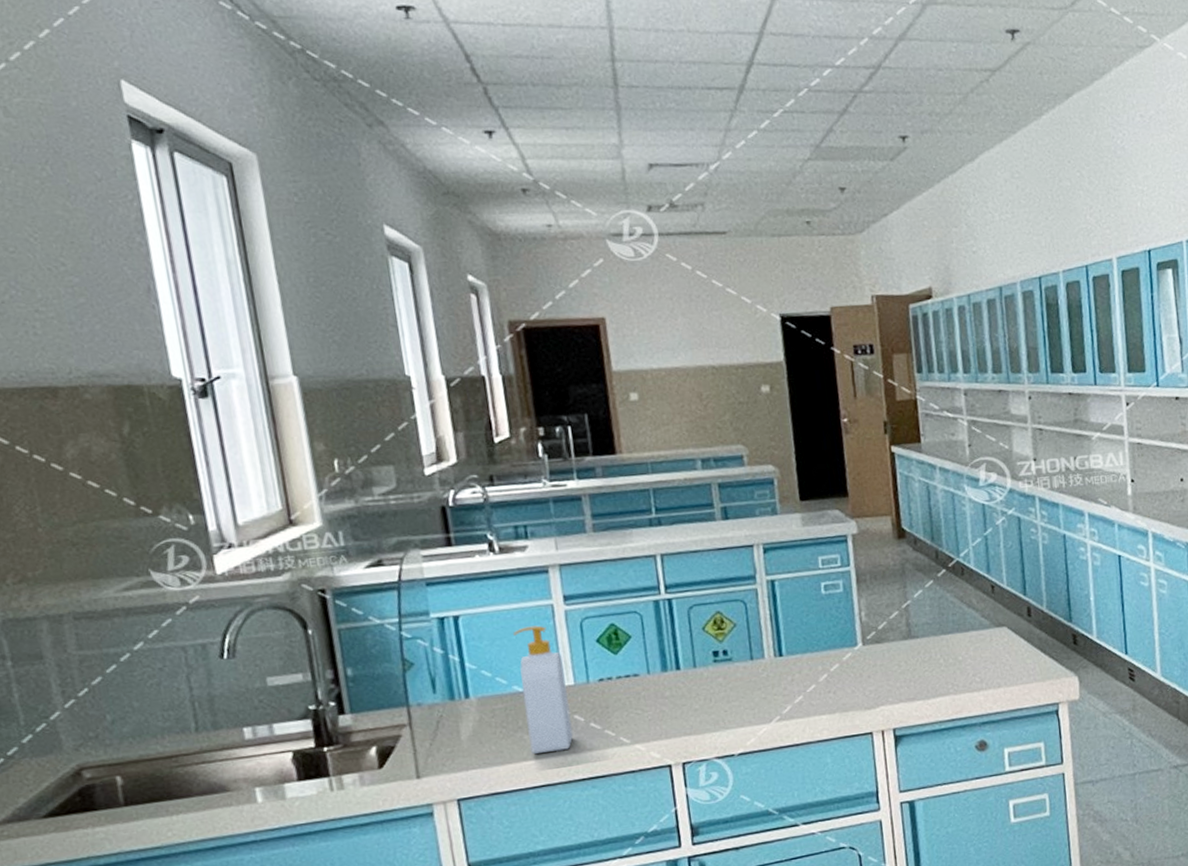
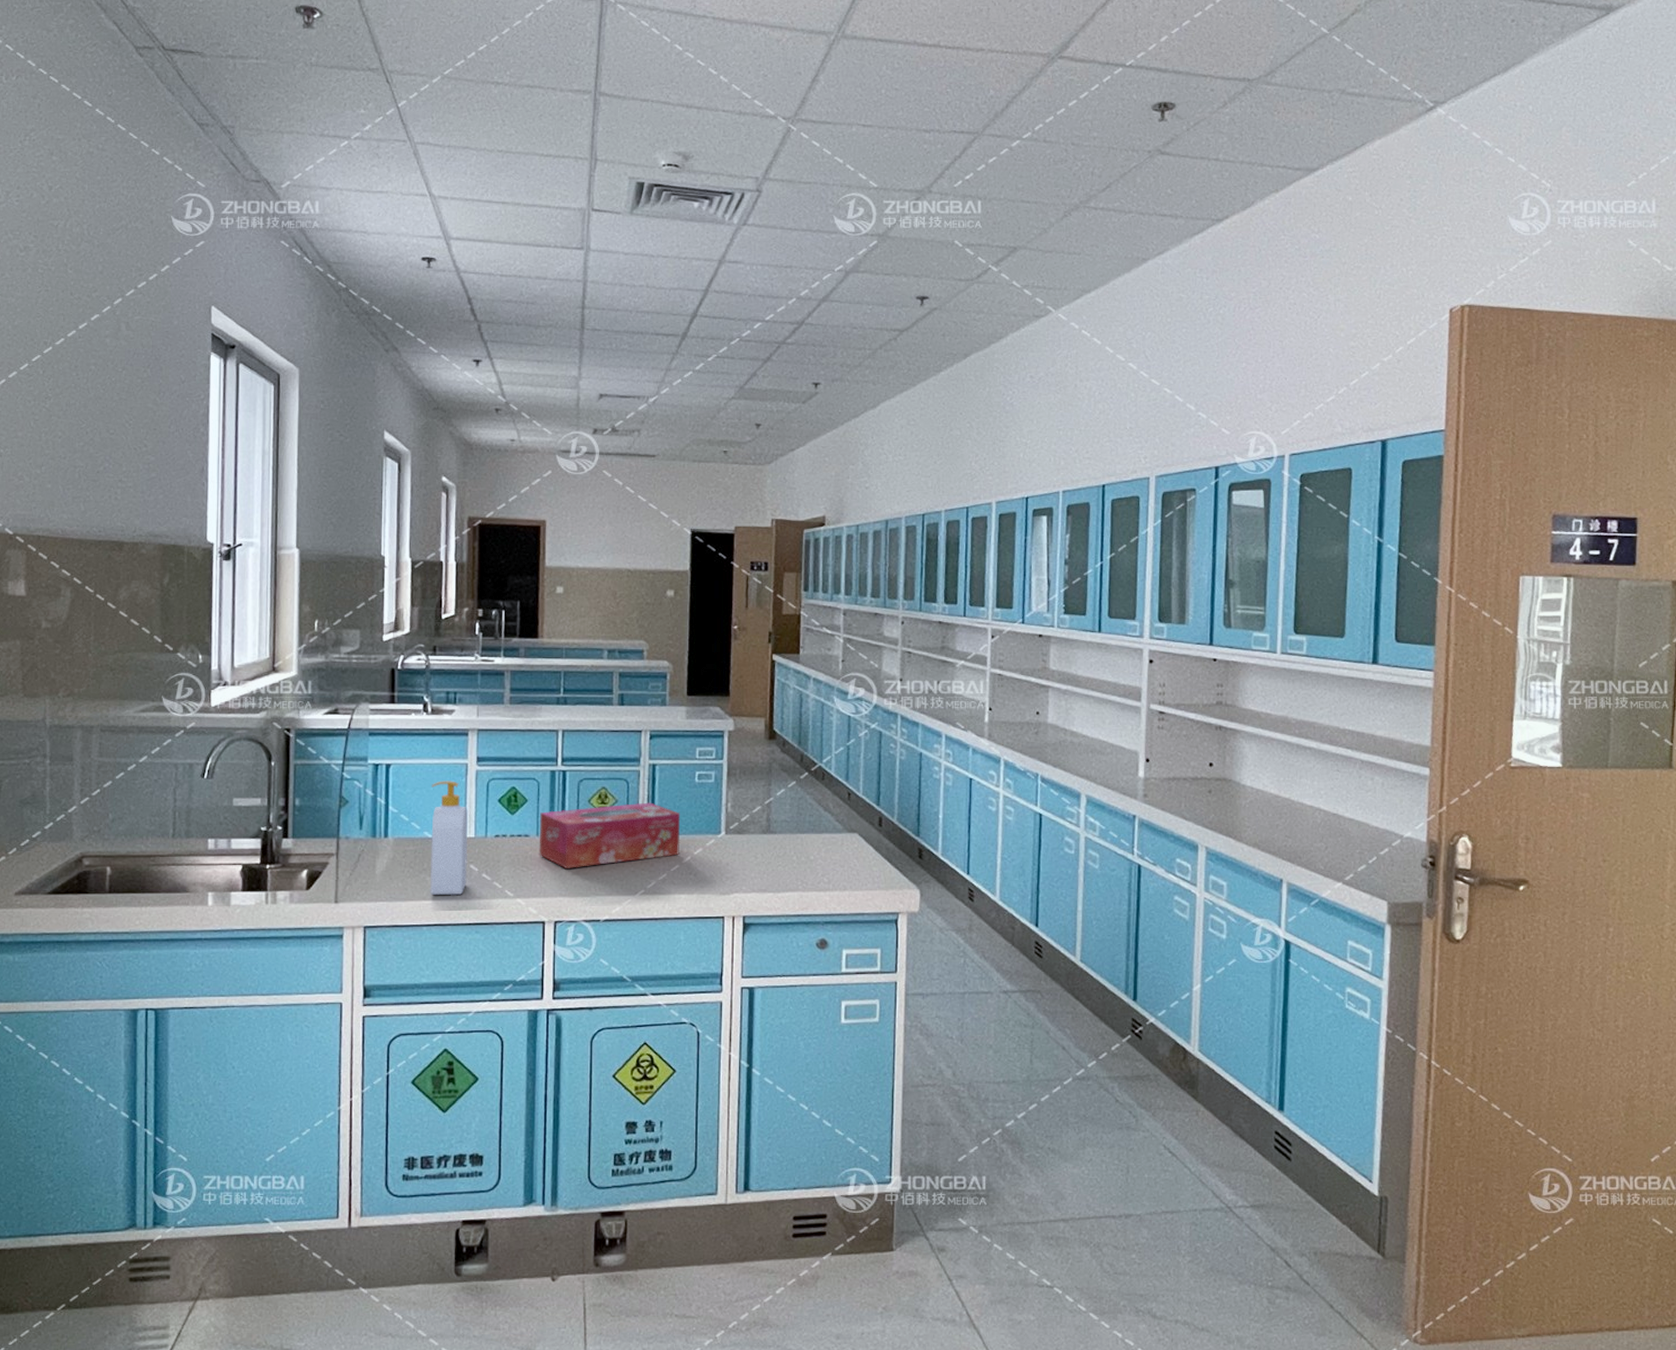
tissue box: none [648,621,814,705] -> present [539,802,681,868]

